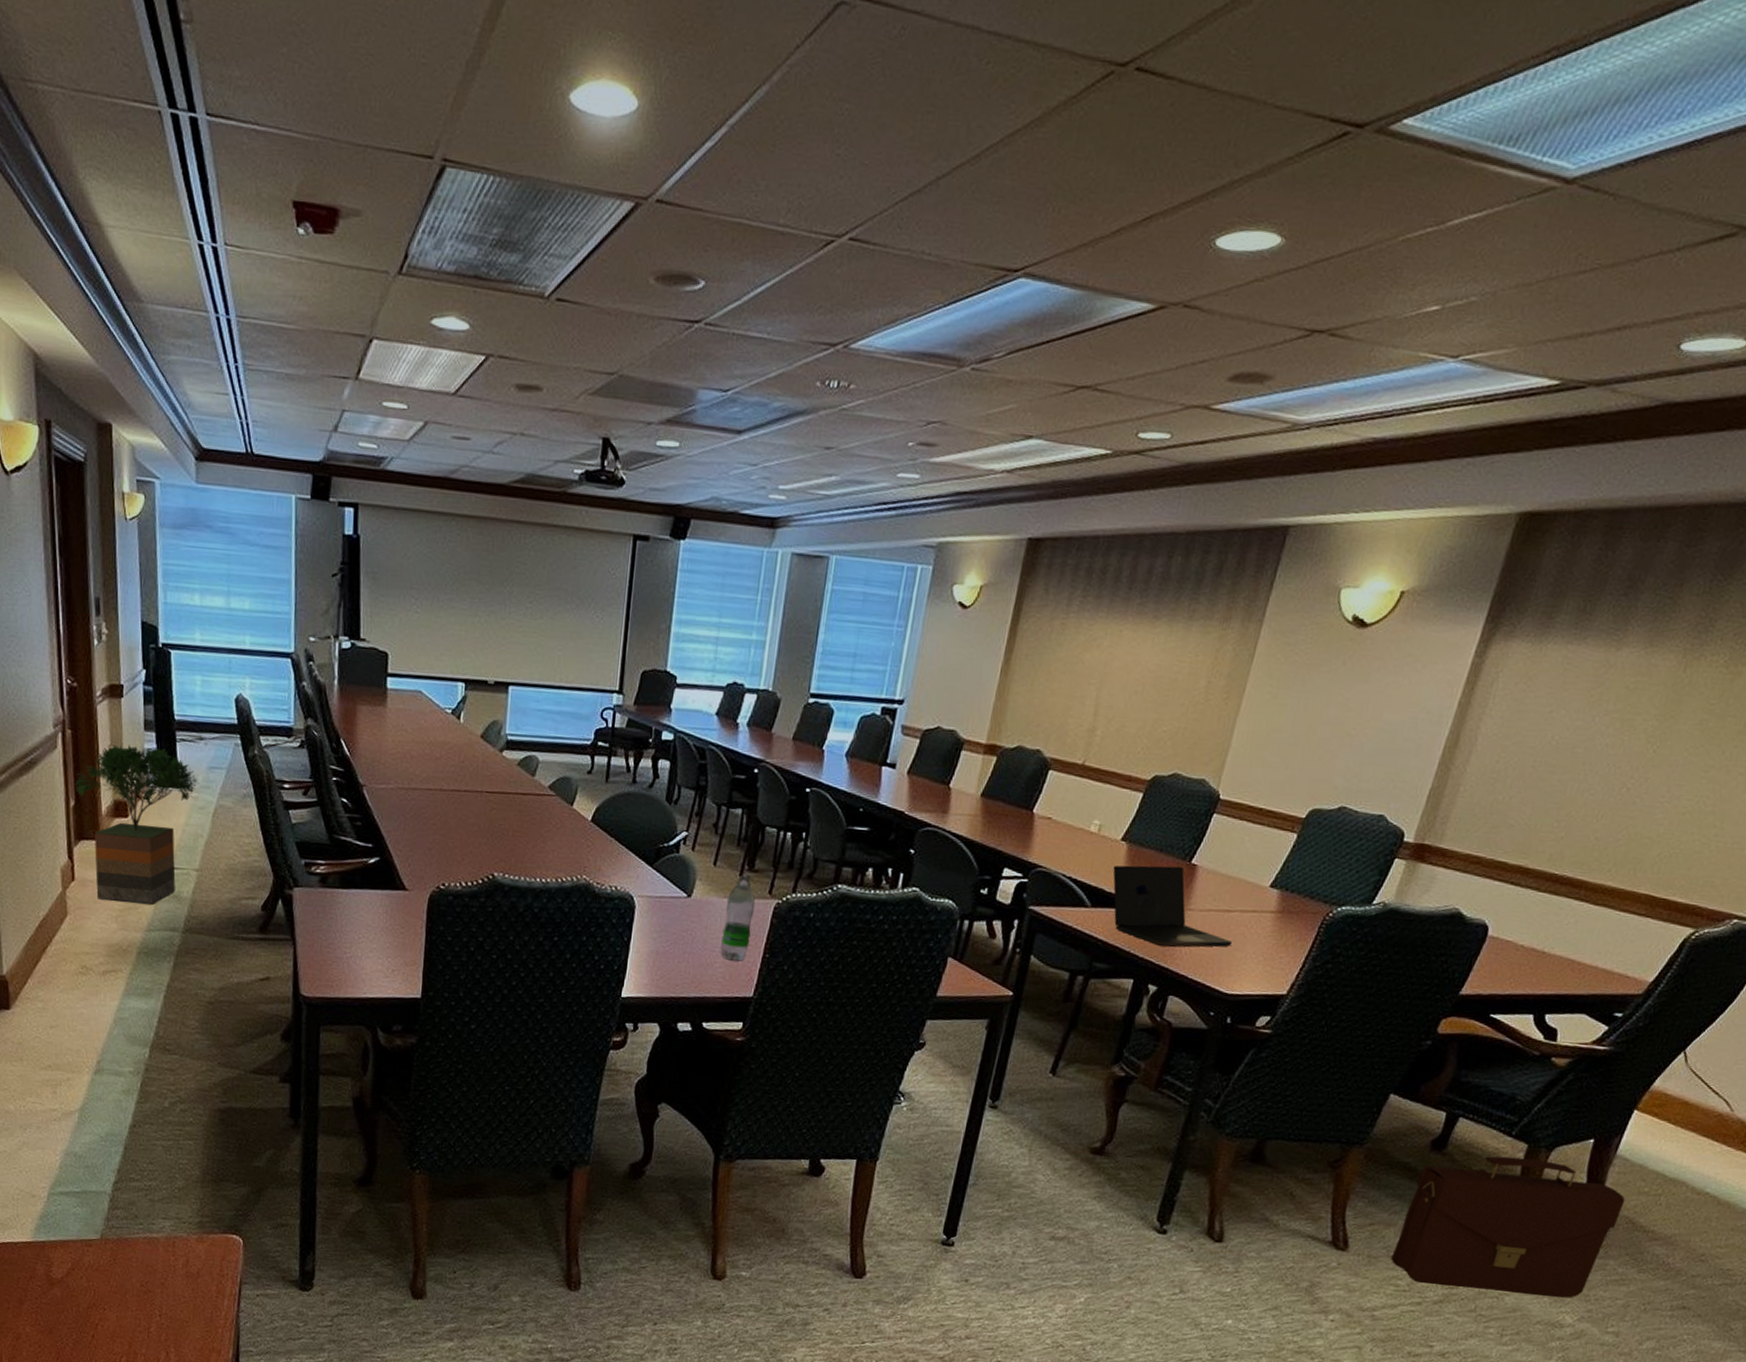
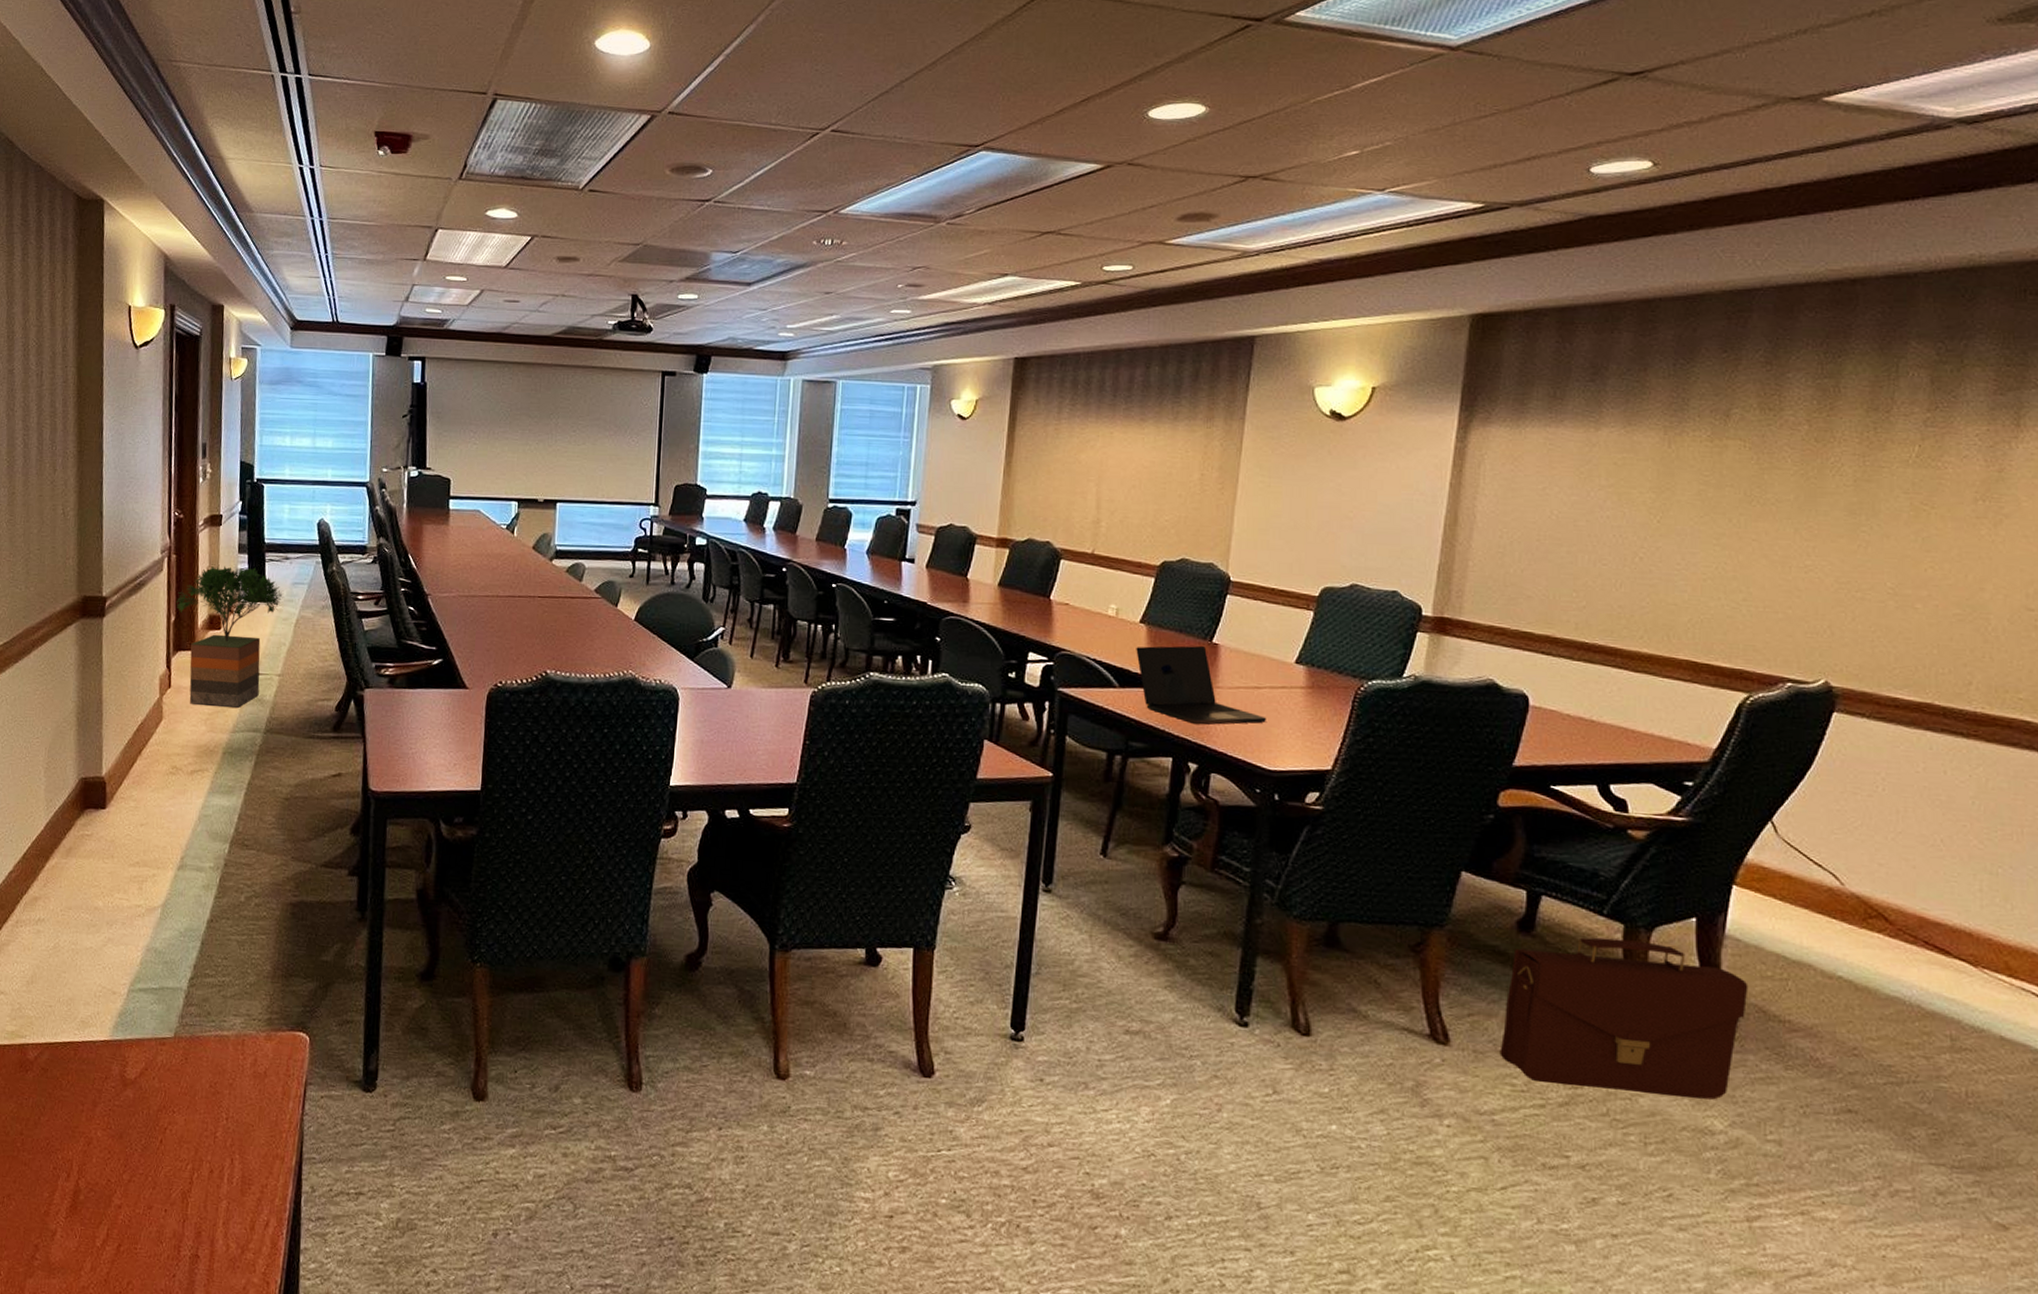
bottle: present [720,874,756,961] -> none [762,665,793,748]

